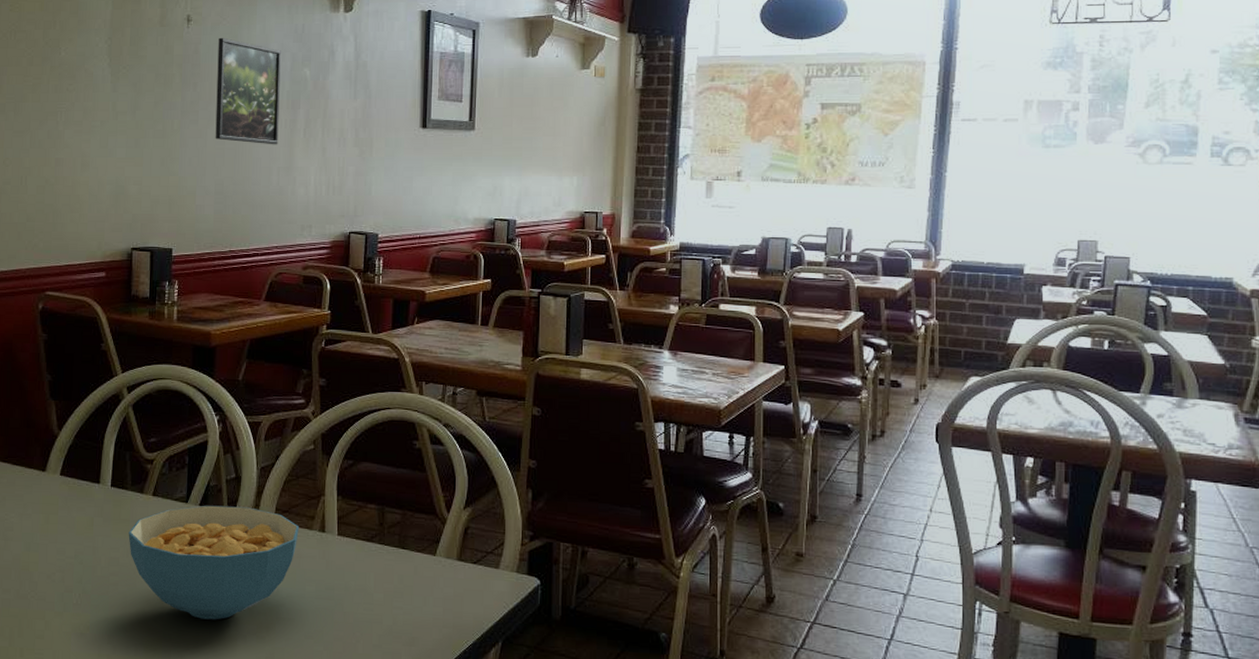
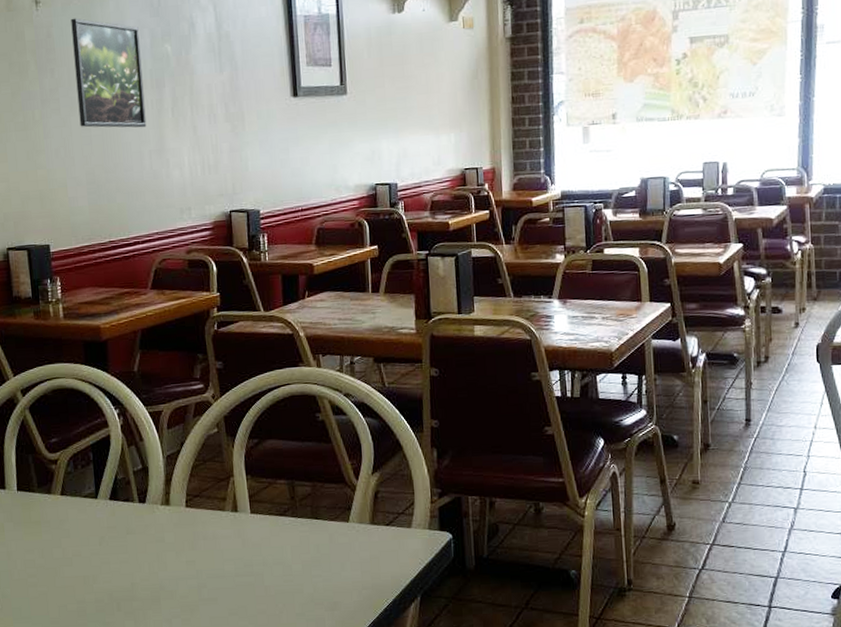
cereal bowl: present [128,505,299,620] -> none [41,496,212,609]

